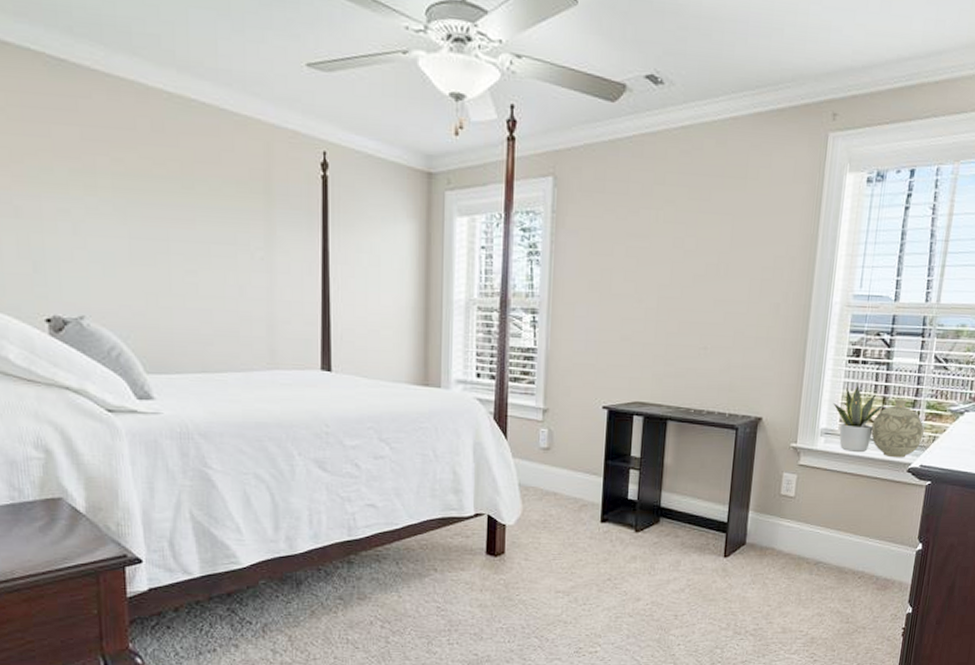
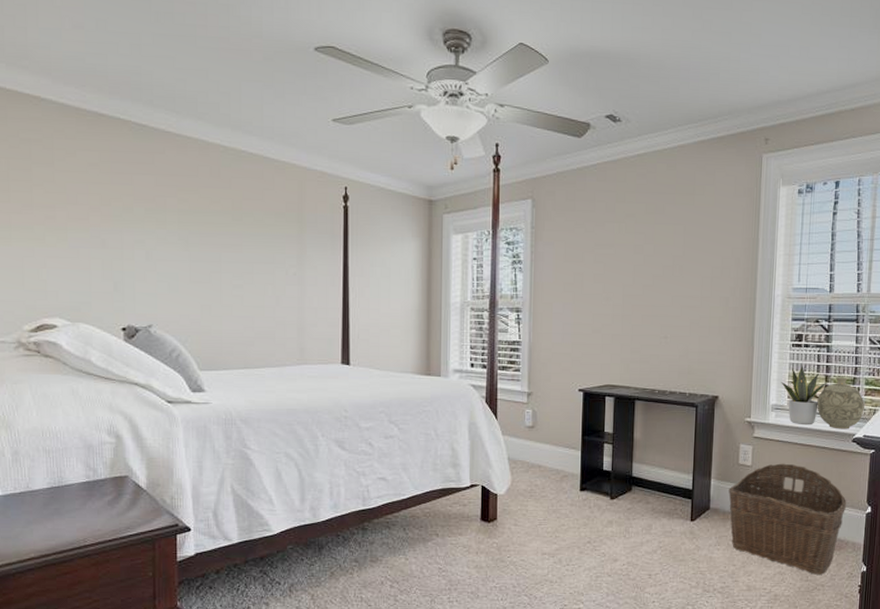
wicker basket: none [767,494,897,616] -> present [728,463,847,575]

